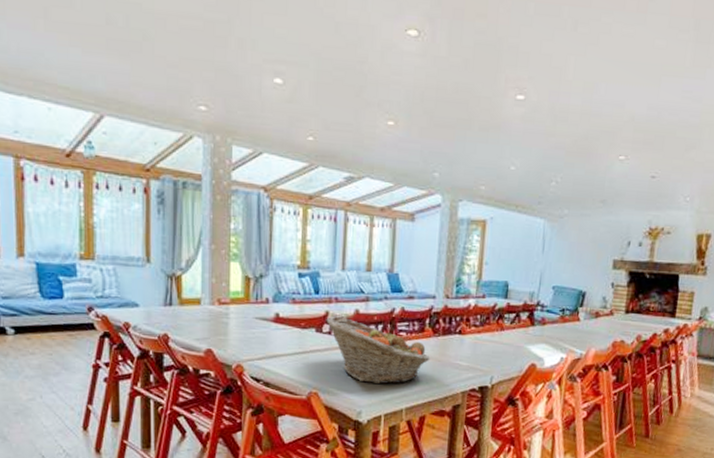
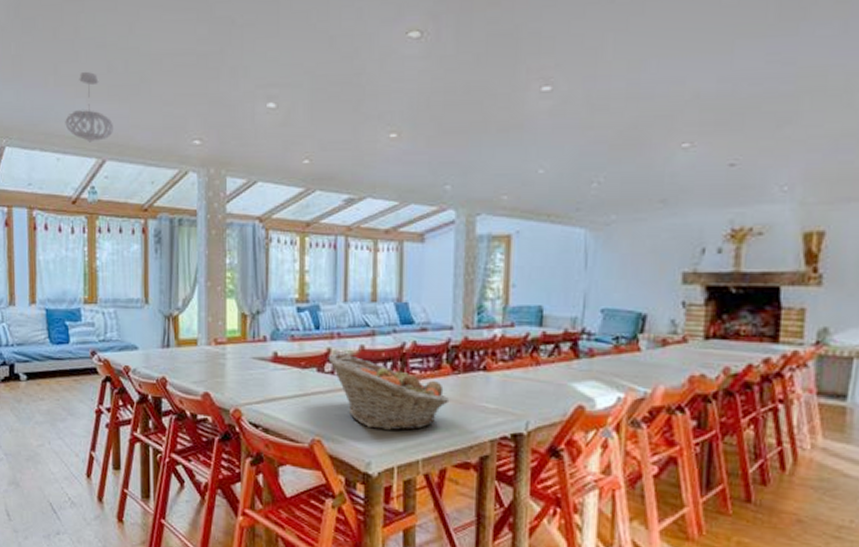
pendant light: none [57,19,112,96] -> present [65,71,113,143]

